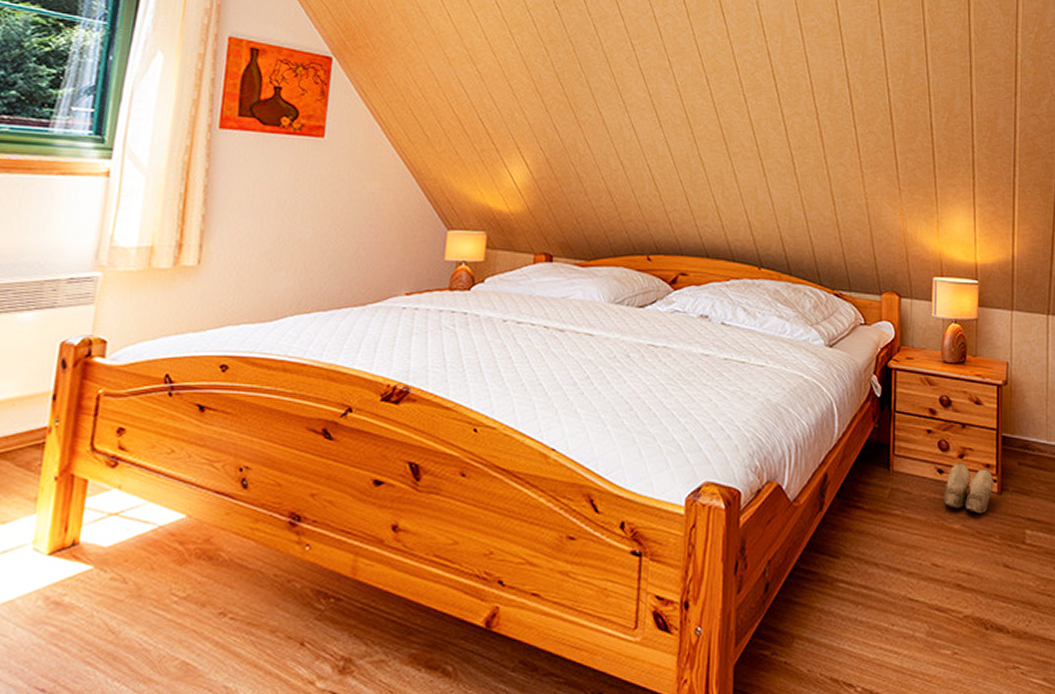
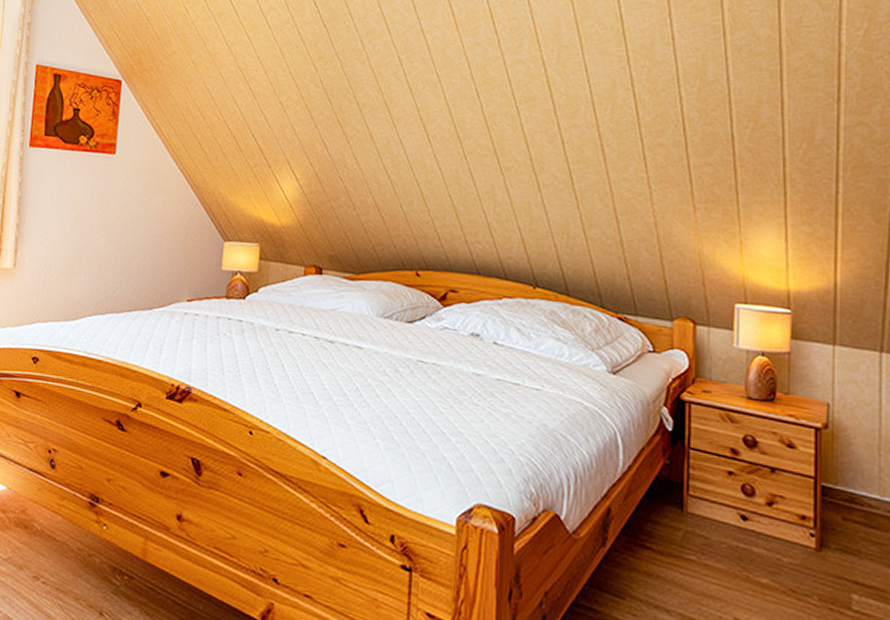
slippers: present [943,461,994,514] -> none [748,509,811,570]

